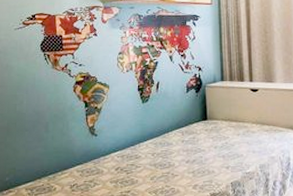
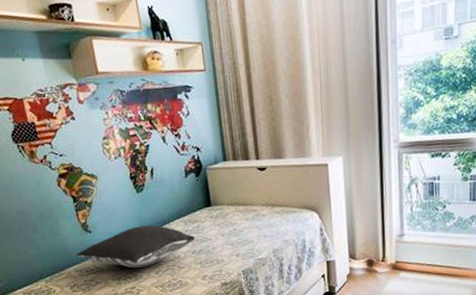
pillow: none [80,133,191,173] -> present [76,225,196,268]

